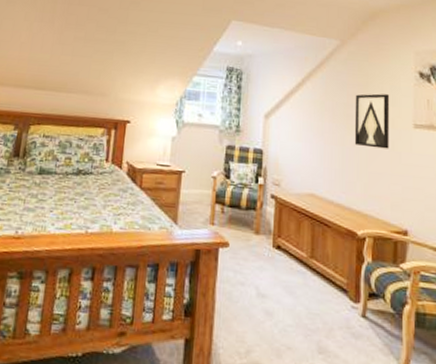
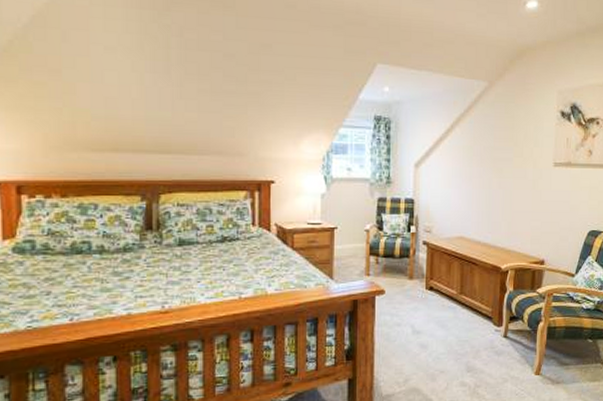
wall art: present [354,93,389,149] -> none [500,135,532,188]

